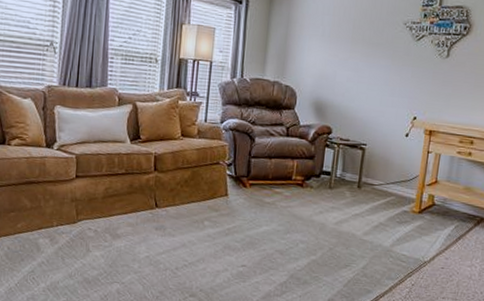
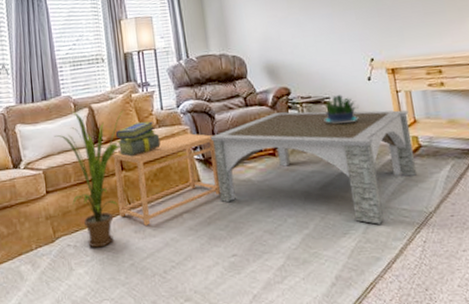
house plant: none [92,105,168,237] -> present [53,110,124,248]
side table: none [144,149,250,225] -> present [113,133,222,226]
stack of books: none [154,128,198,161] -> present [116,121,161,157]
coffee table: none [243,147,433,264] -> present [210,110,417,224]
potted plant: none [355,144,391,172] -> present [323,95,360,125]

